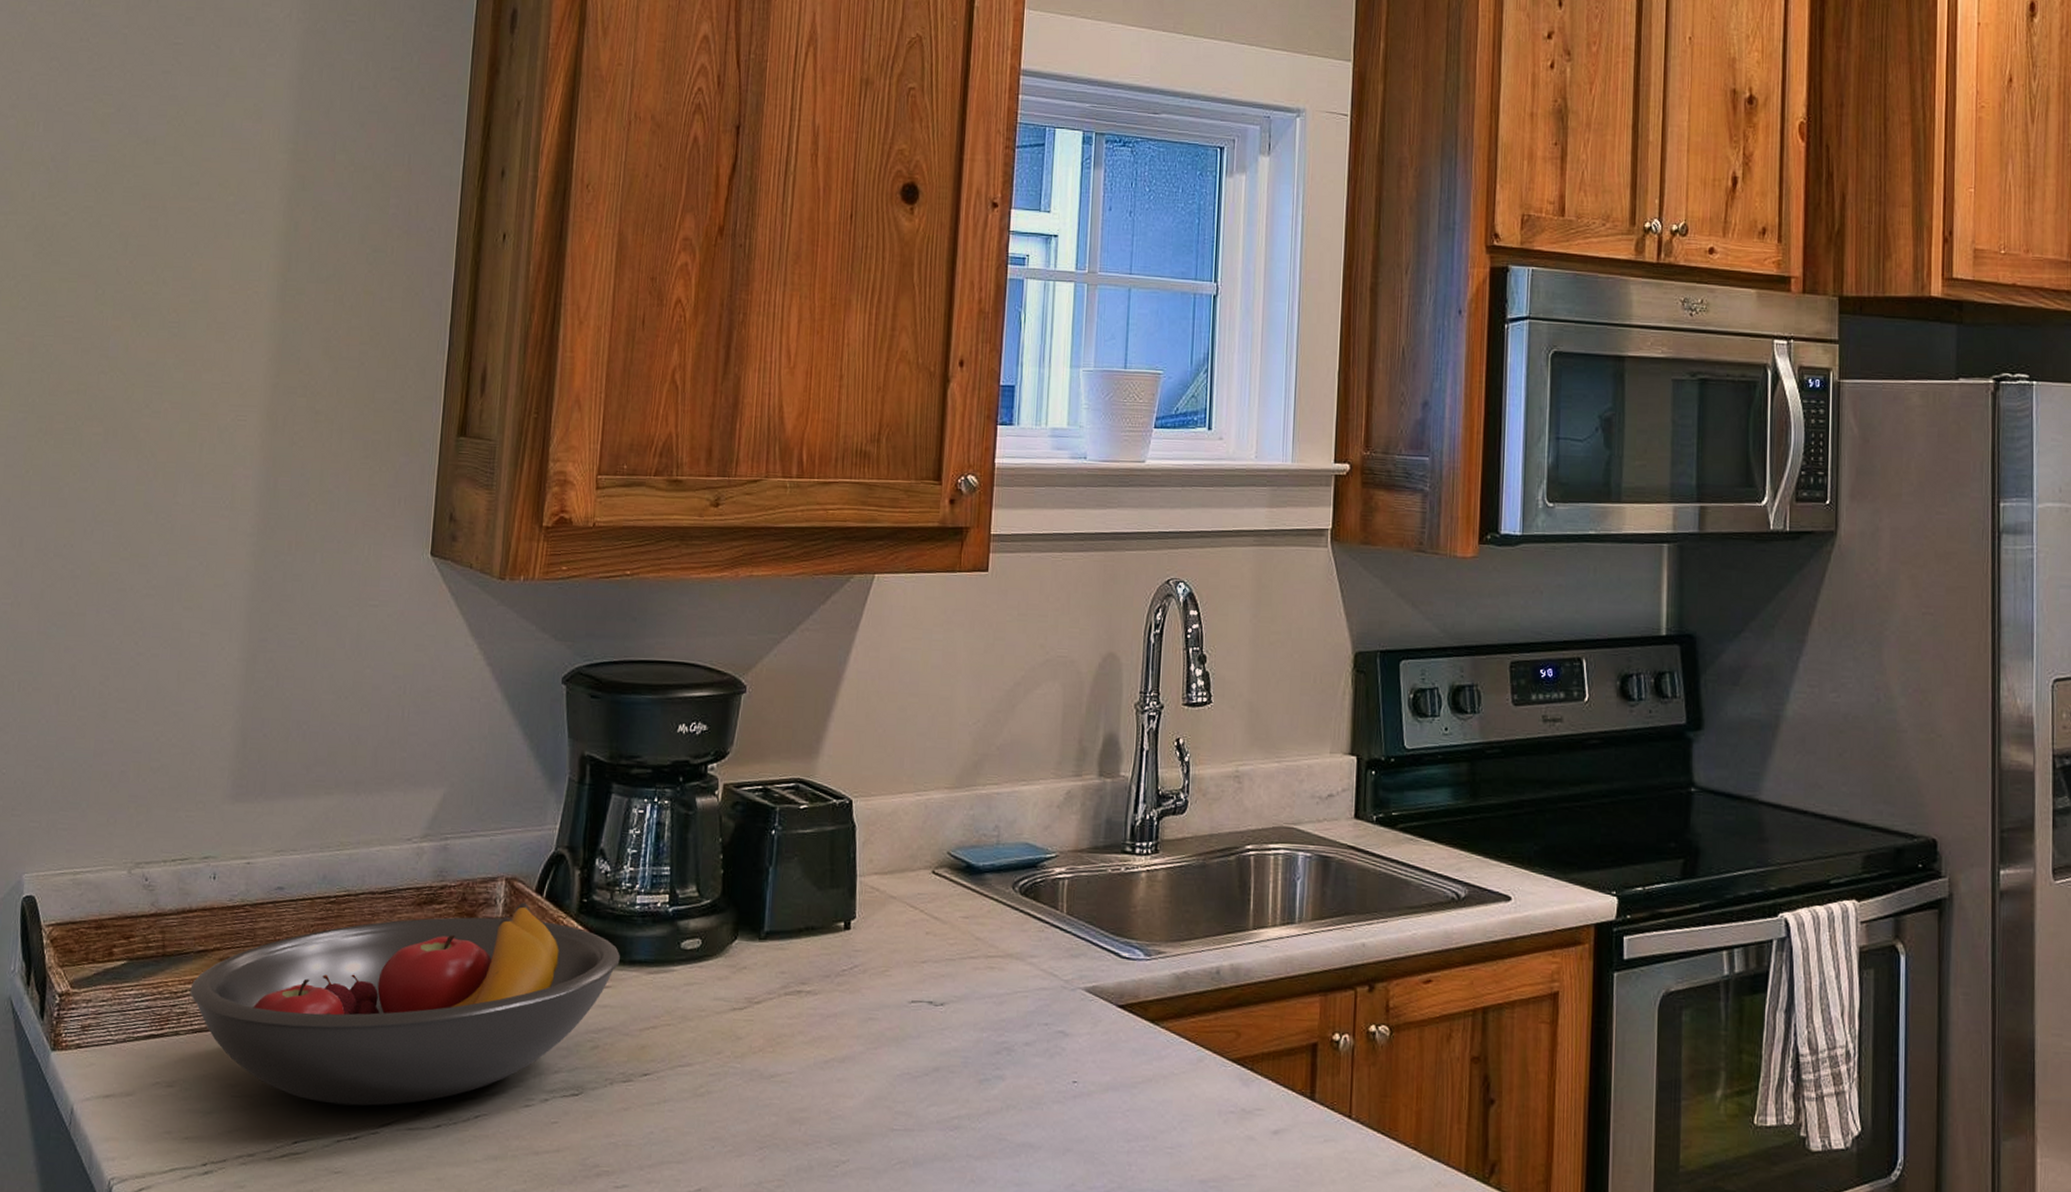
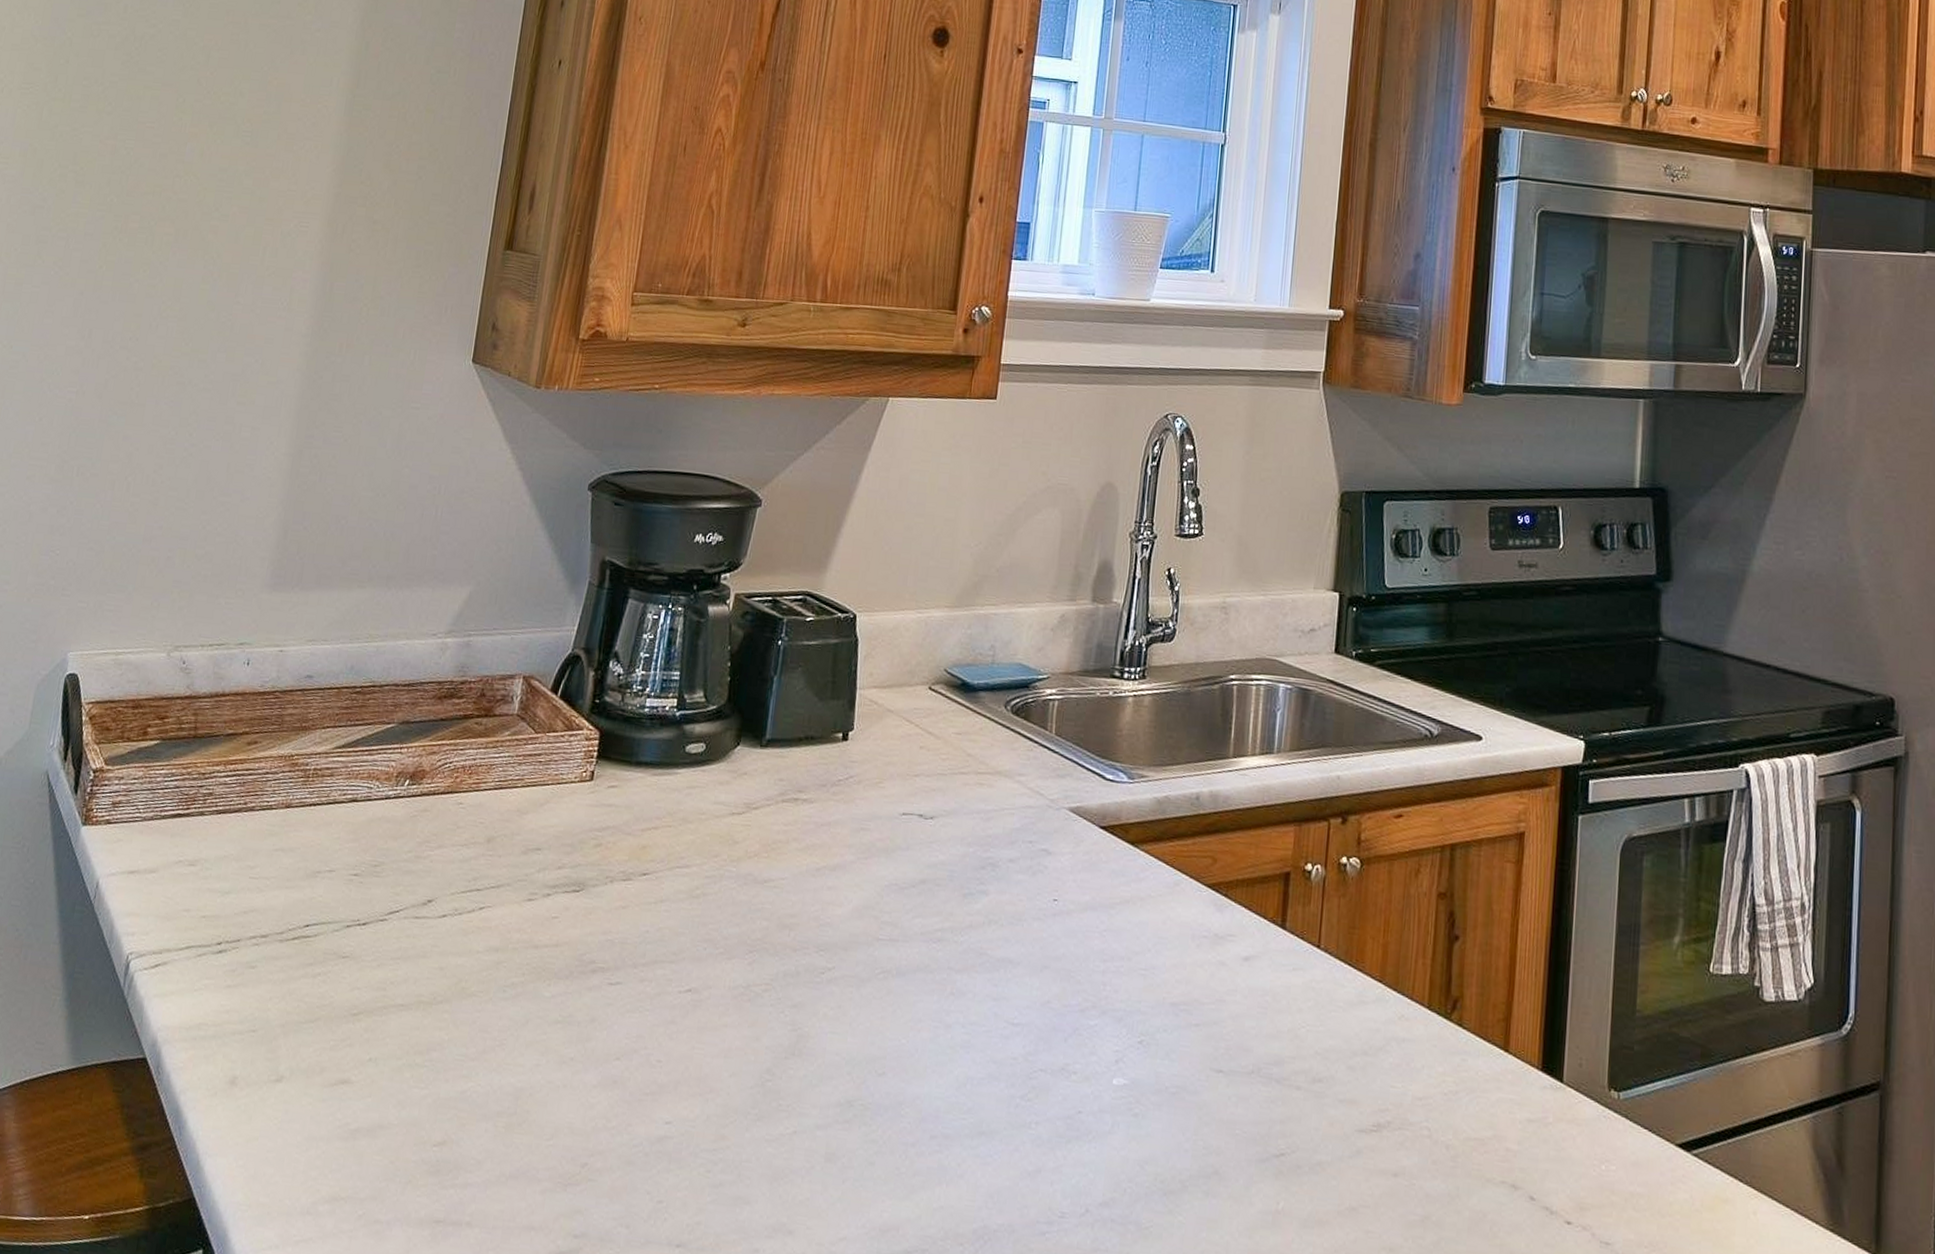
fruit bowl: present [190,902,620,1106] -> none [217,700,627,893]

